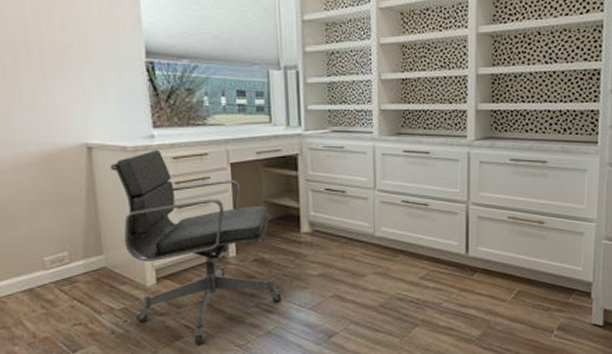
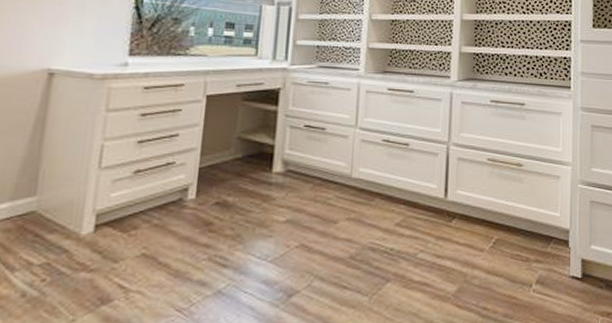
office chair: present [110,149,282,345] -> none [58,78,242,310]

